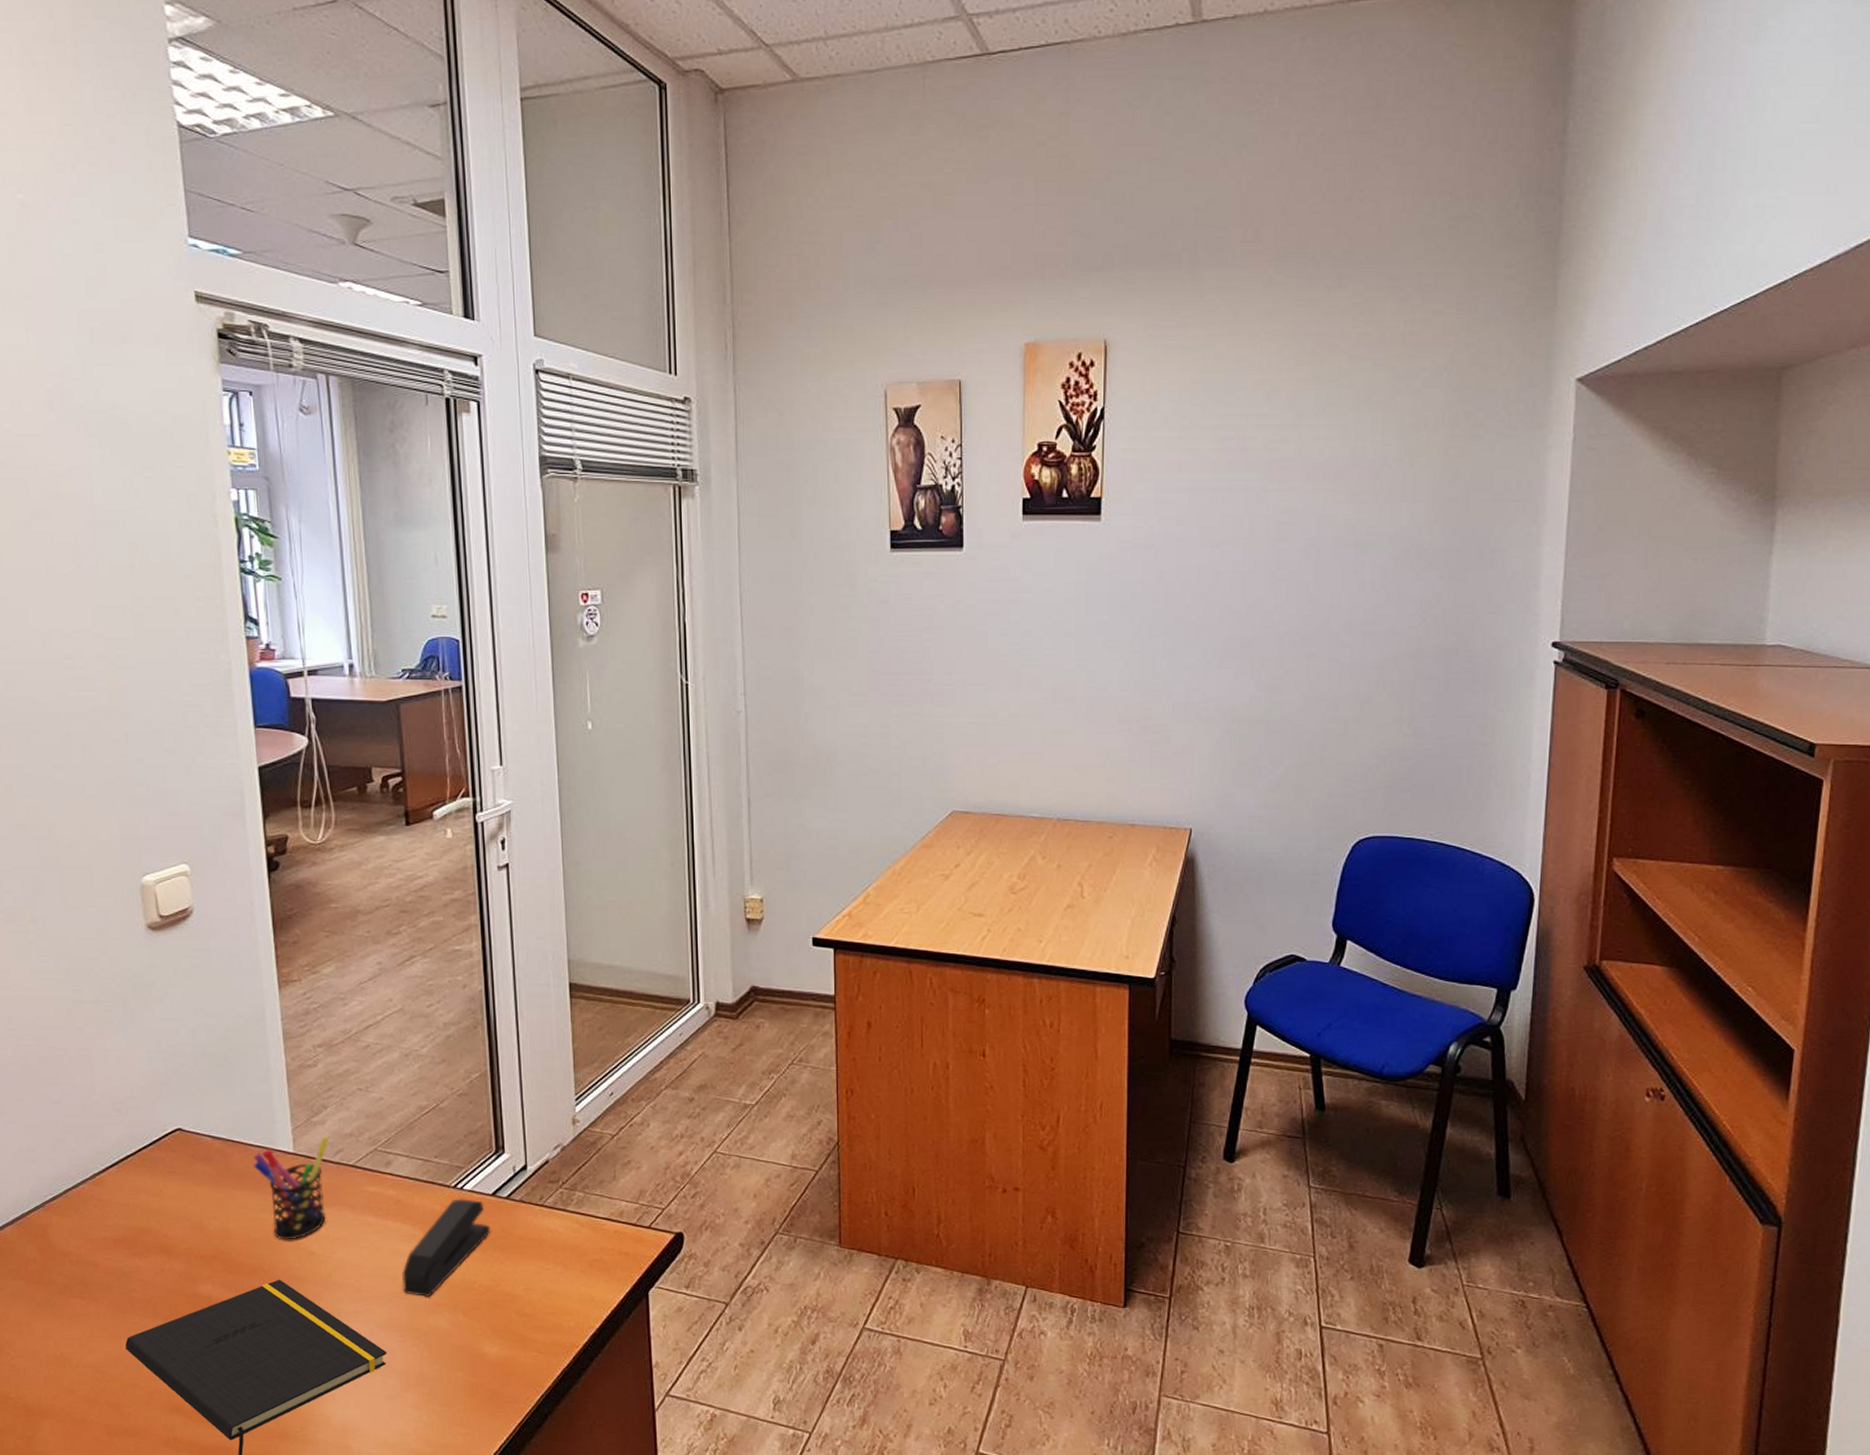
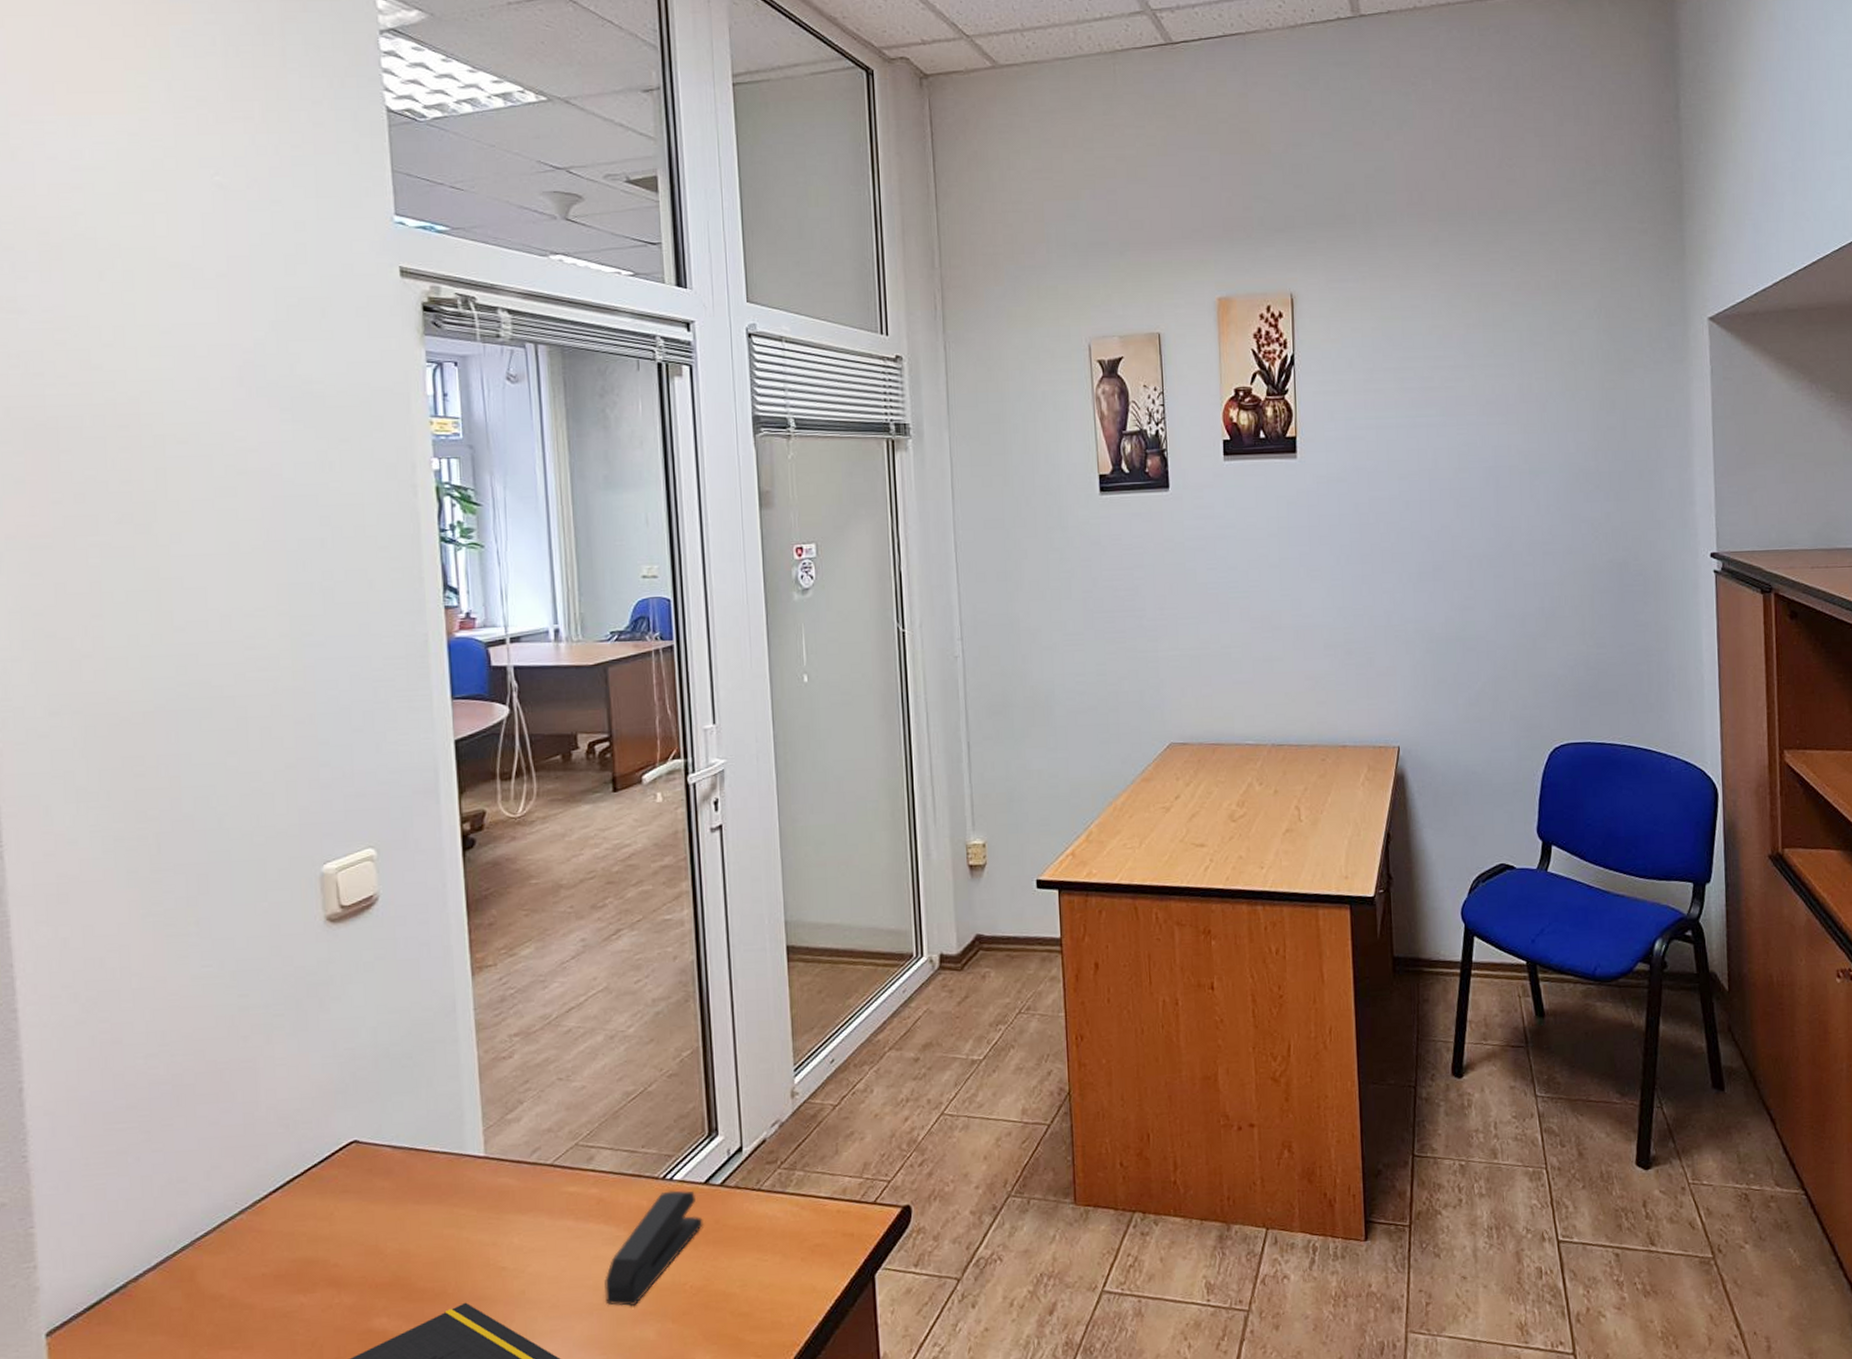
pen holder: present [253,1135,330,1240] -> none [438,1134,525,1257]

